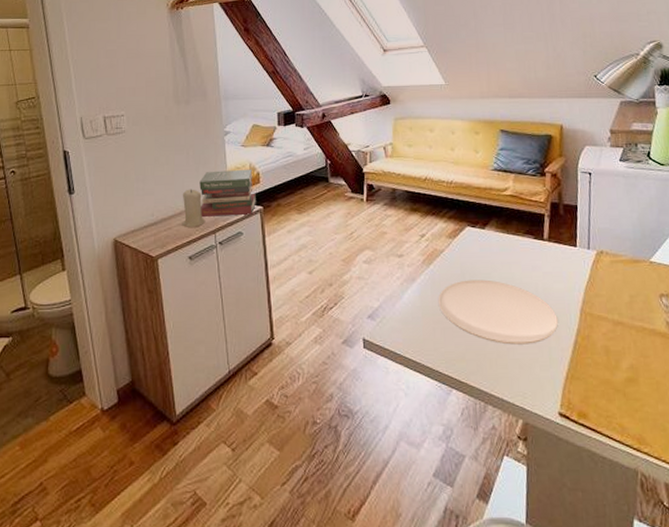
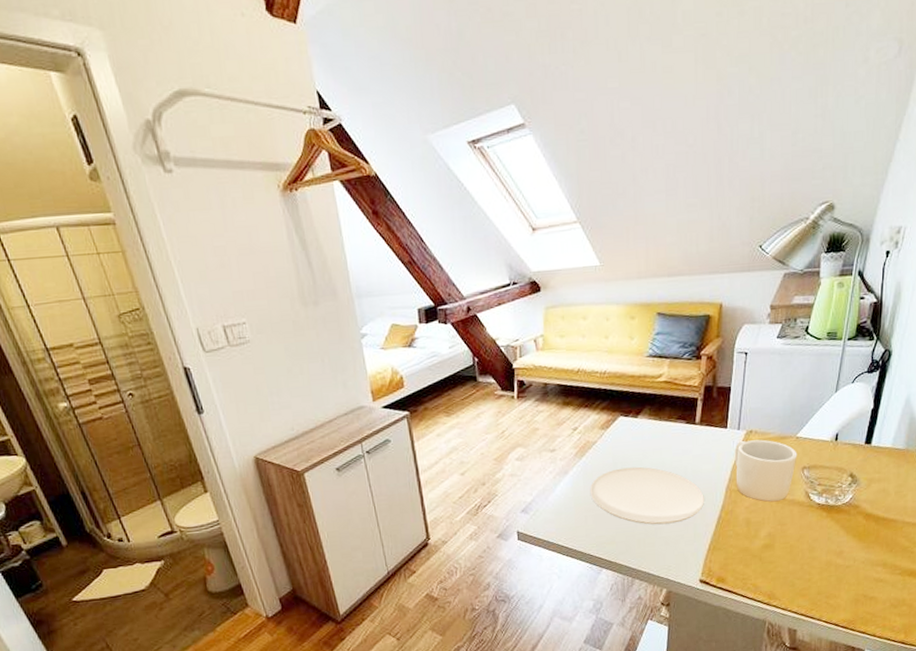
candle: present [182,189,206,228] -> none [323,399,350,440]
books: present [199,169,256,217] -> none [339,373,402,427]
mug: none [586,261,654,330] -> present [734,439,797,502]

